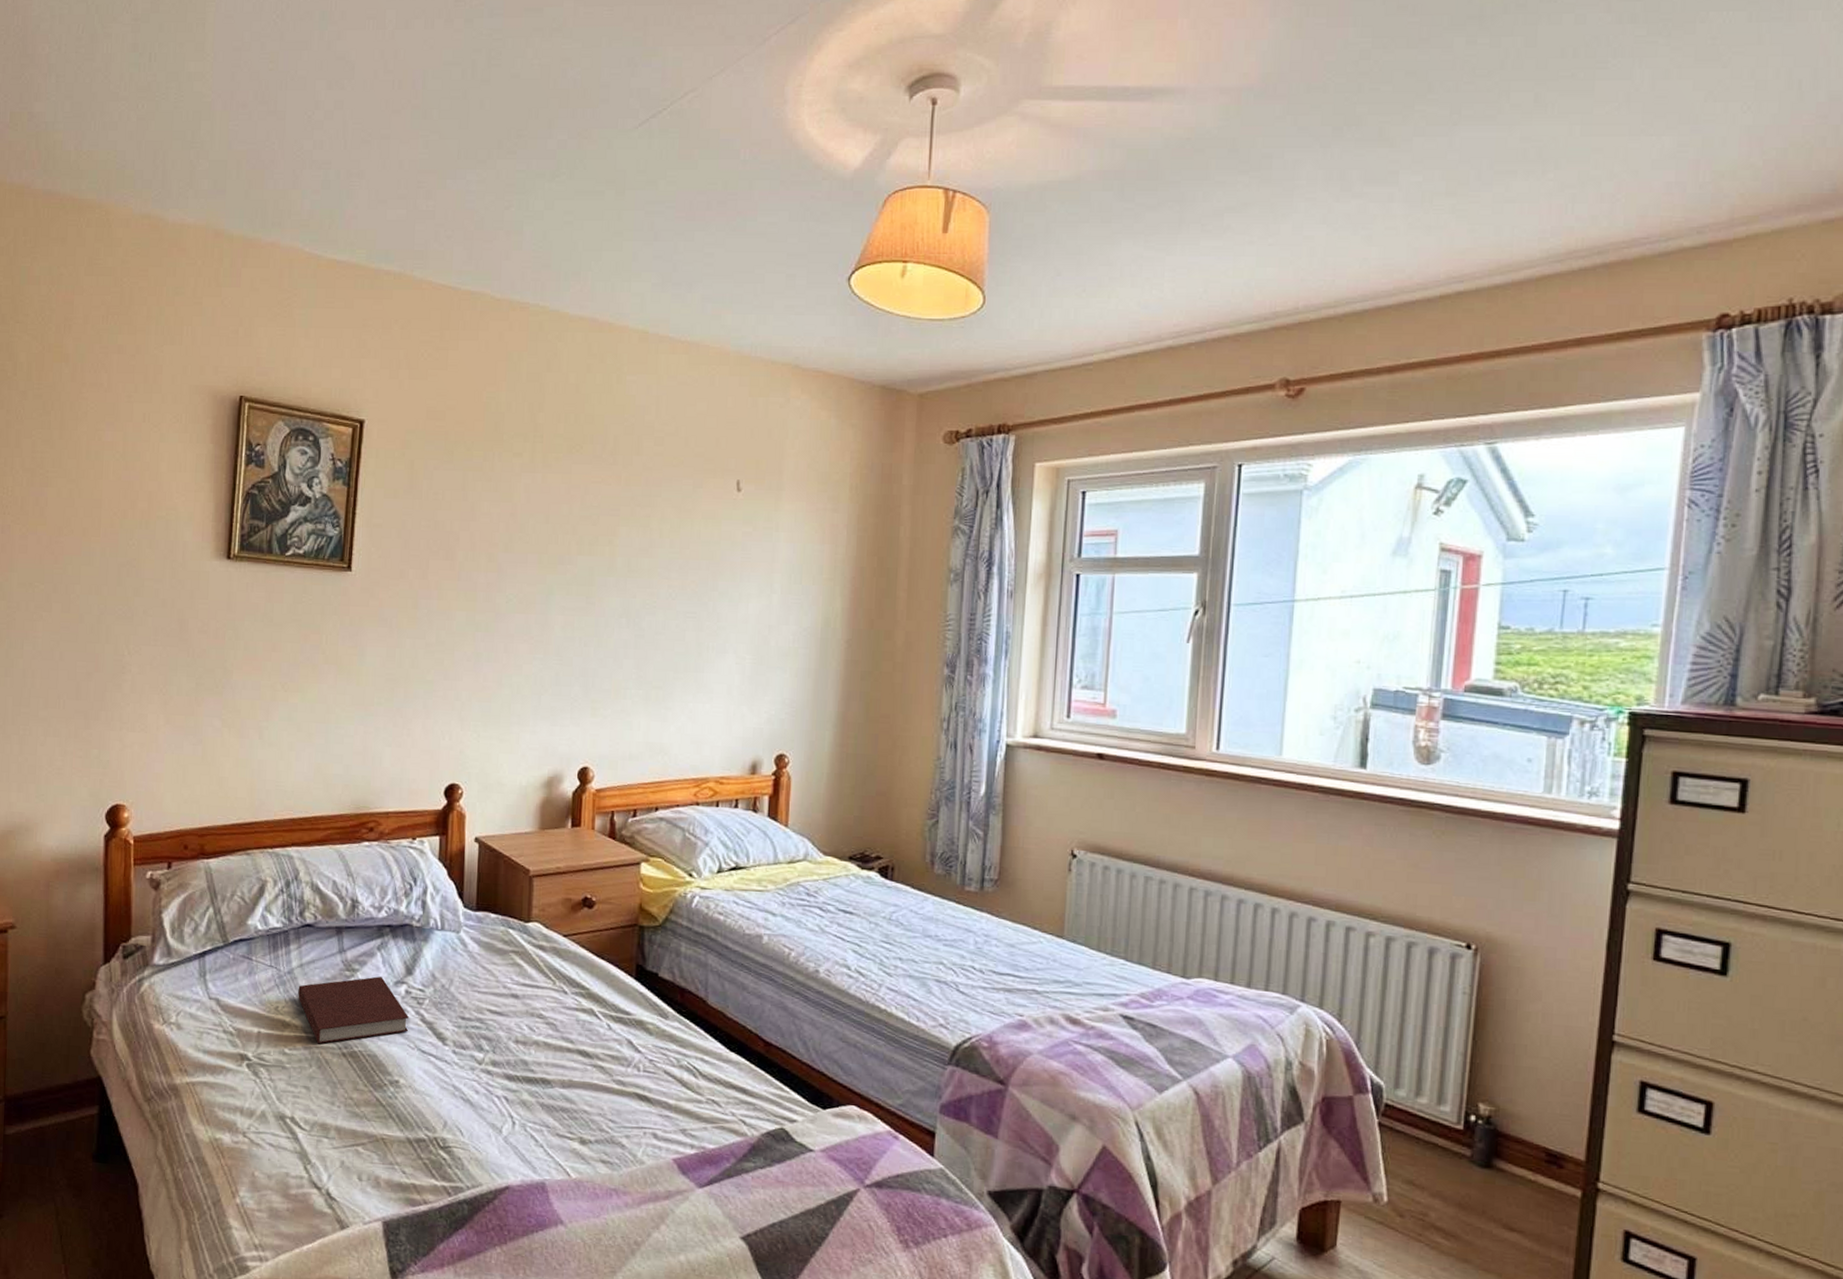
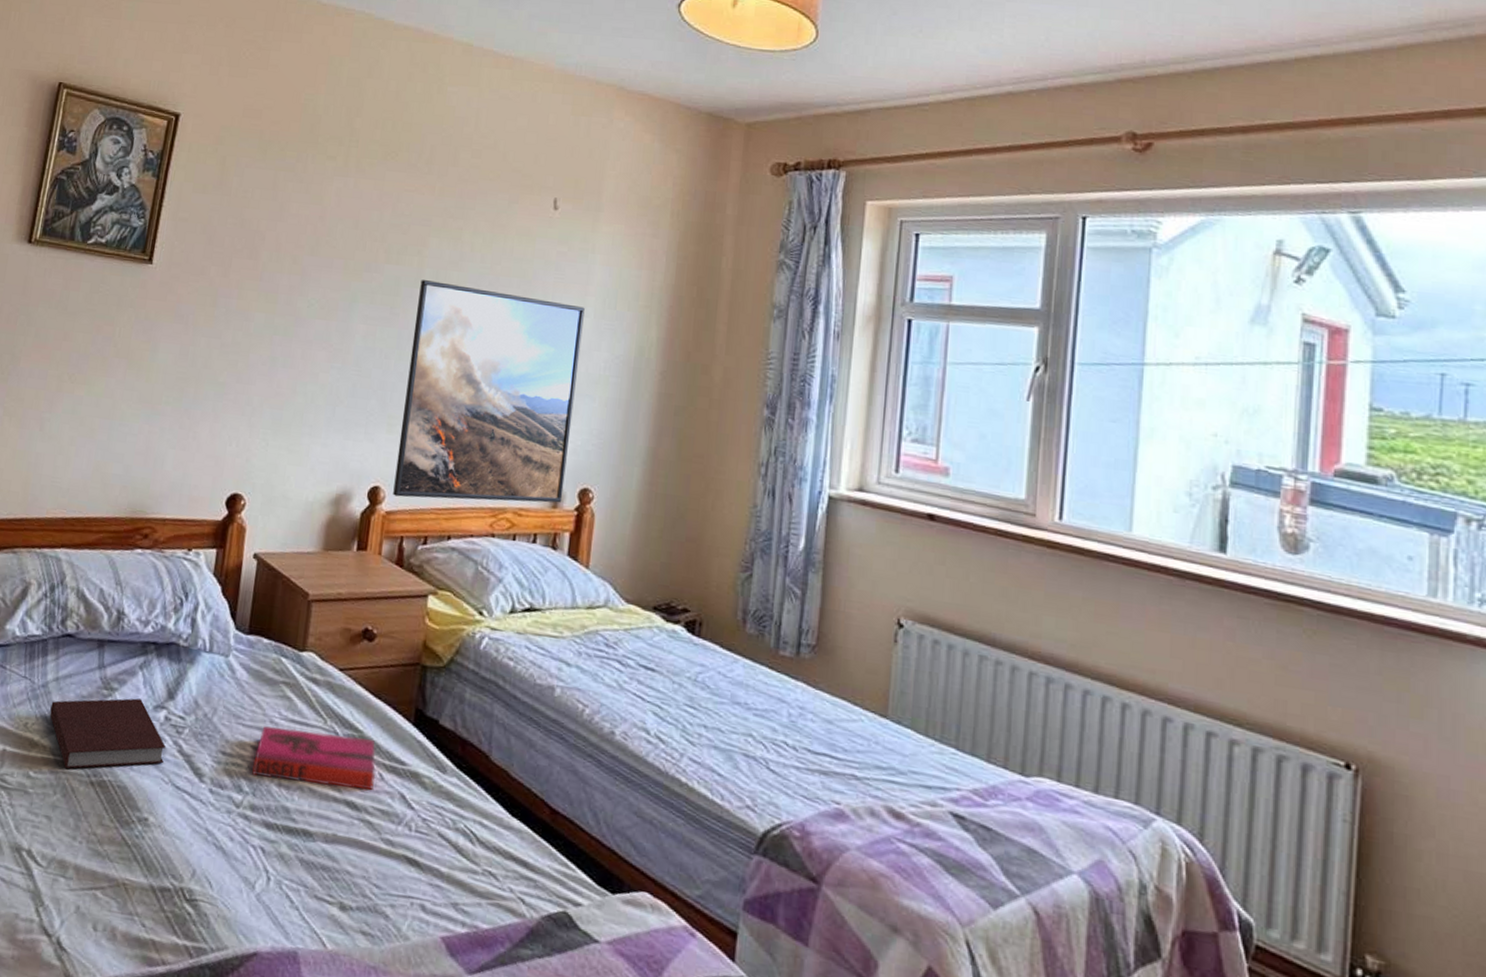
hardback book: none [491,991,604,1040] -> present [252,726,376,790]
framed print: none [601,568,772,775] -> present [393,280,585,503]

